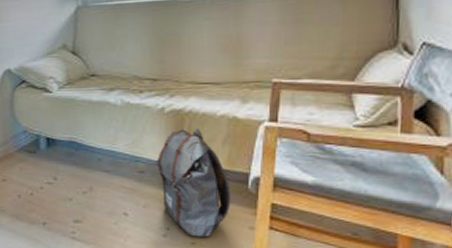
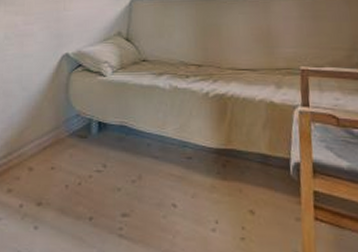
backpack: present [156,128,231,237] -> none [202,112,276,231]

